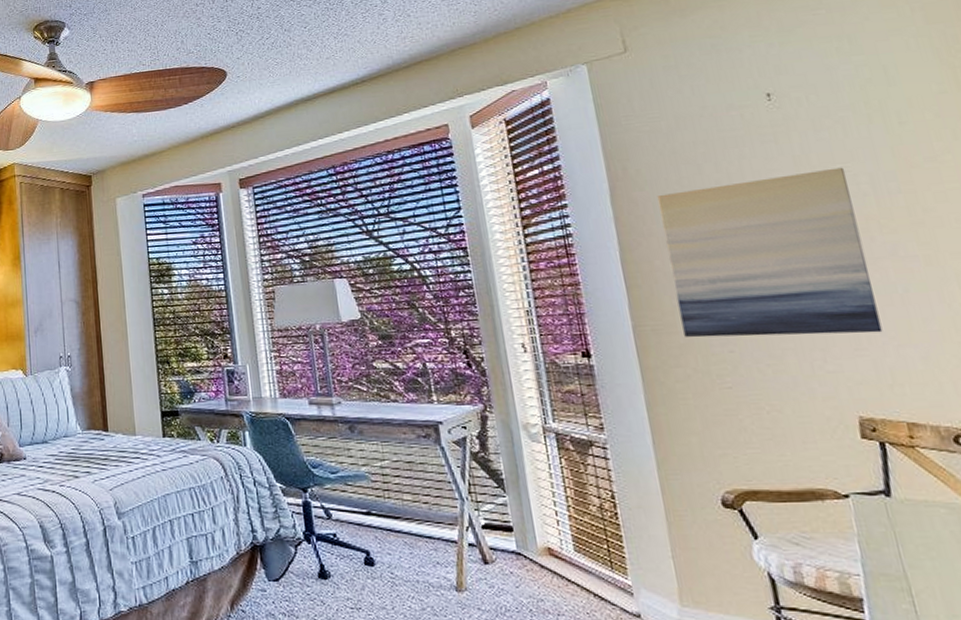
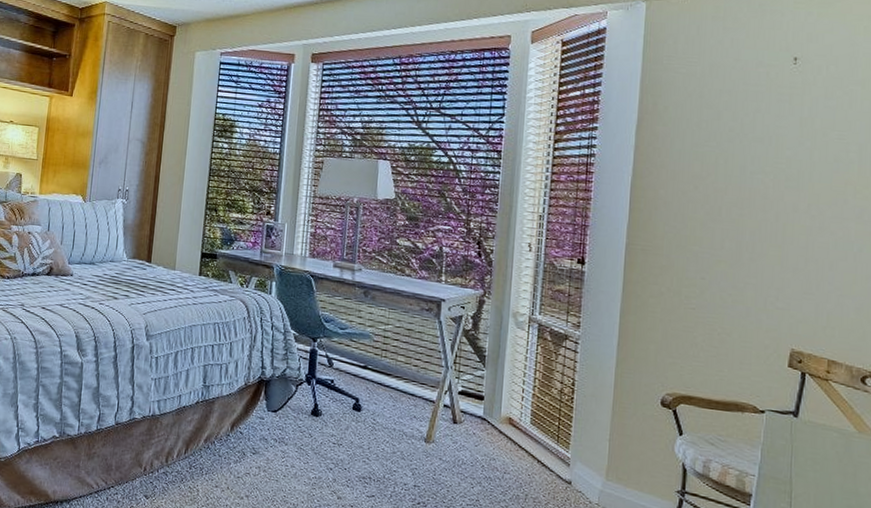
wall art: present [657,167,883,338] -> none [668,132,841,282]

